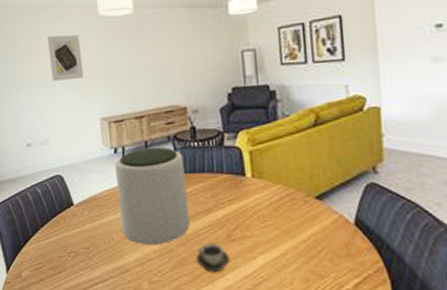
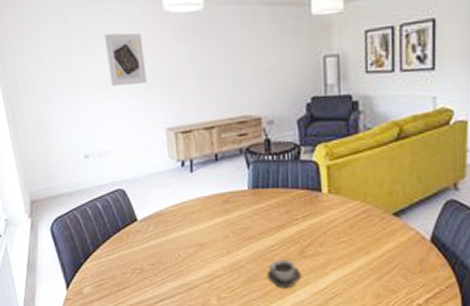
plant pot: present [115,146,190,245] -> none [182,160,262,262]

